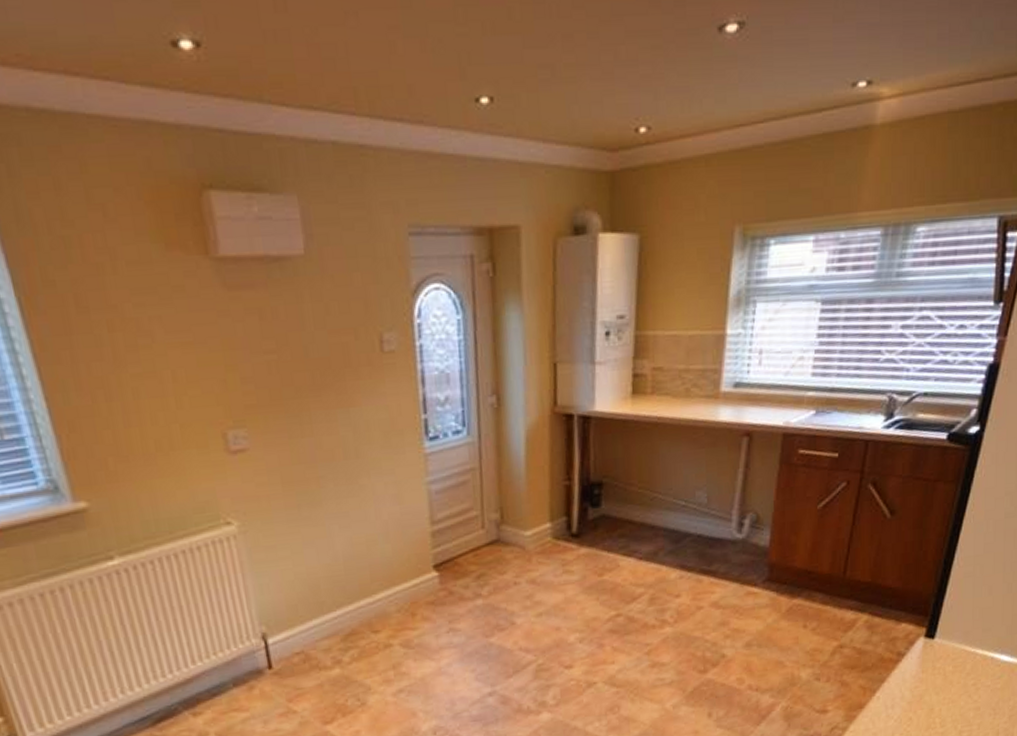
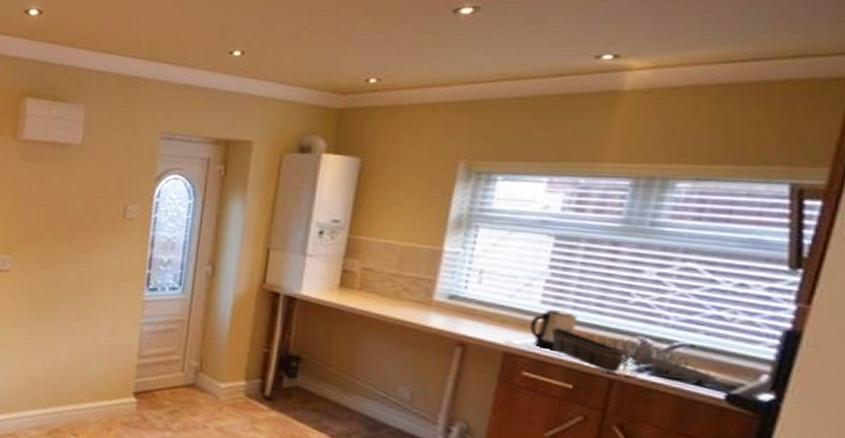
kettle: none [803,380,841,422] -> present [529,310,578,350]
dish rack: none [820,398,942,435] -> present [550,328,717,385]

